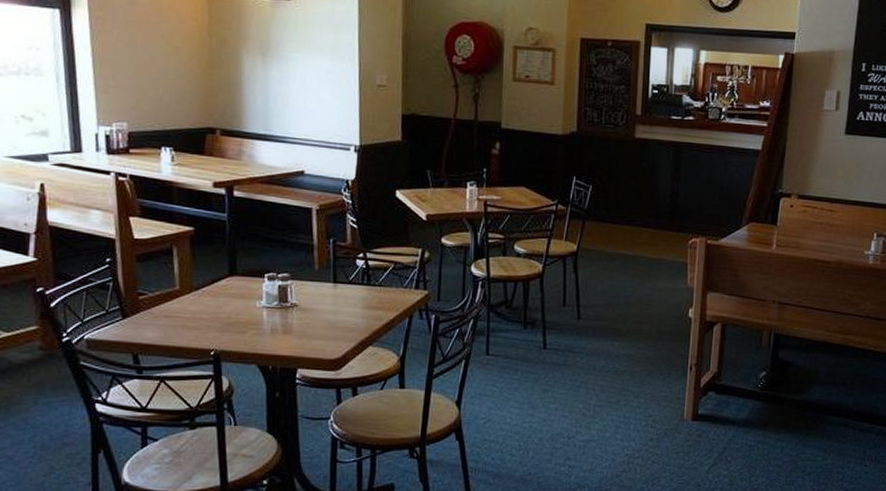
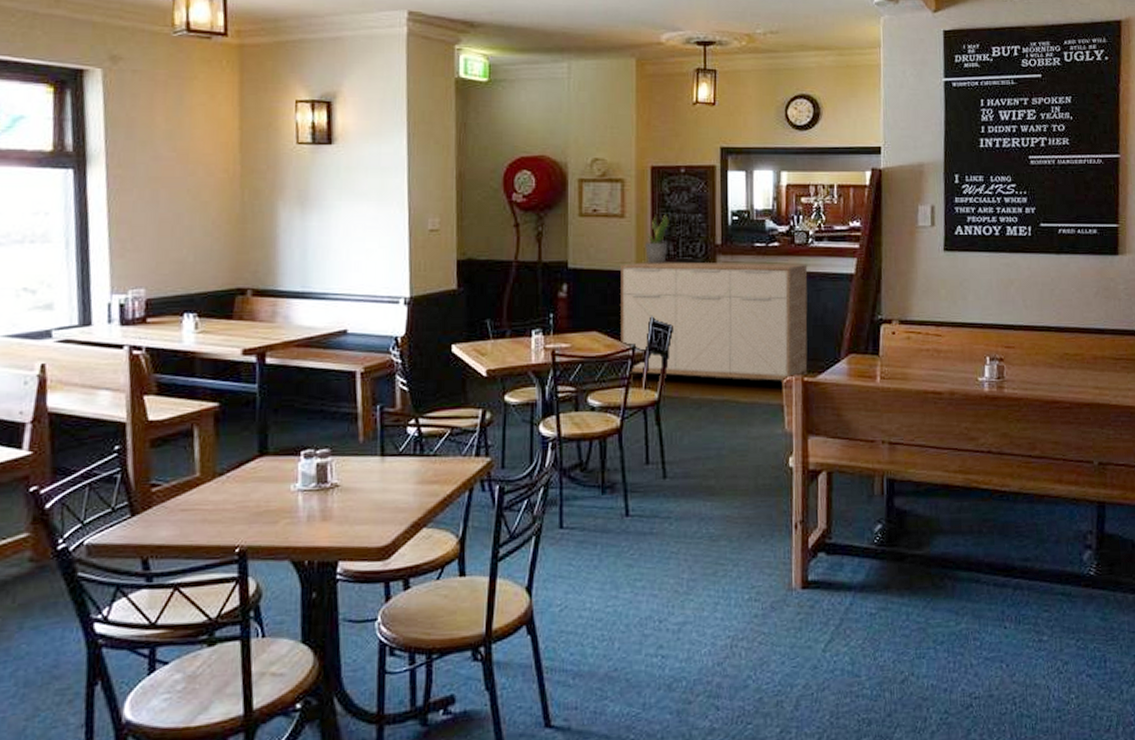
sideboard: none [546,127,718,245] -> present [621,262,808,384]
potted plant: none [571,84,595,130] -> present [645,214,669,265]

